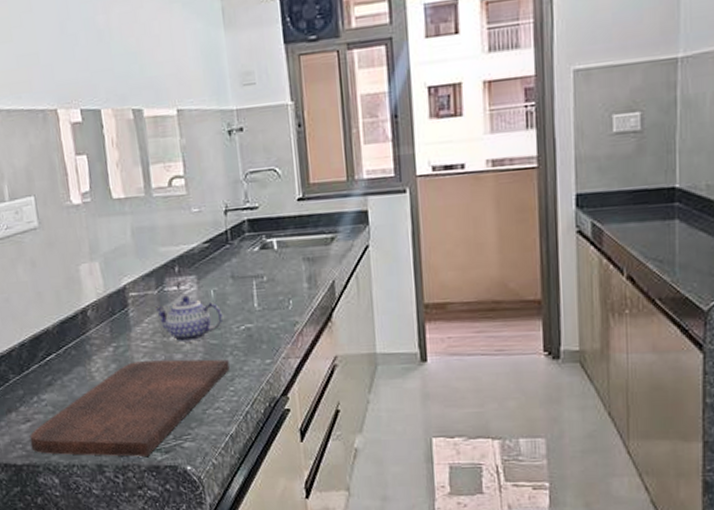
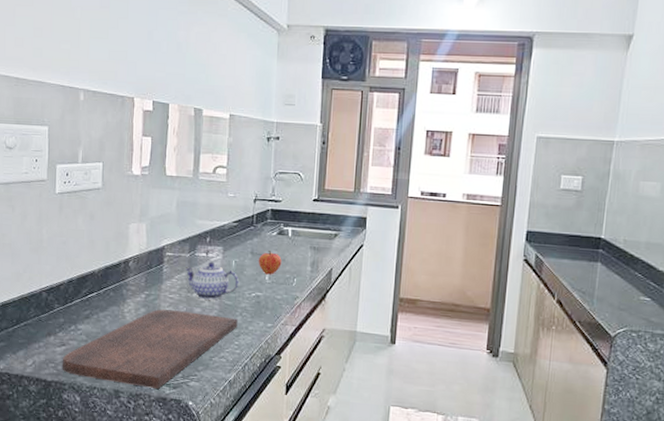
fruit: none [241,271,271,301] -> present [258,251,282,275]

